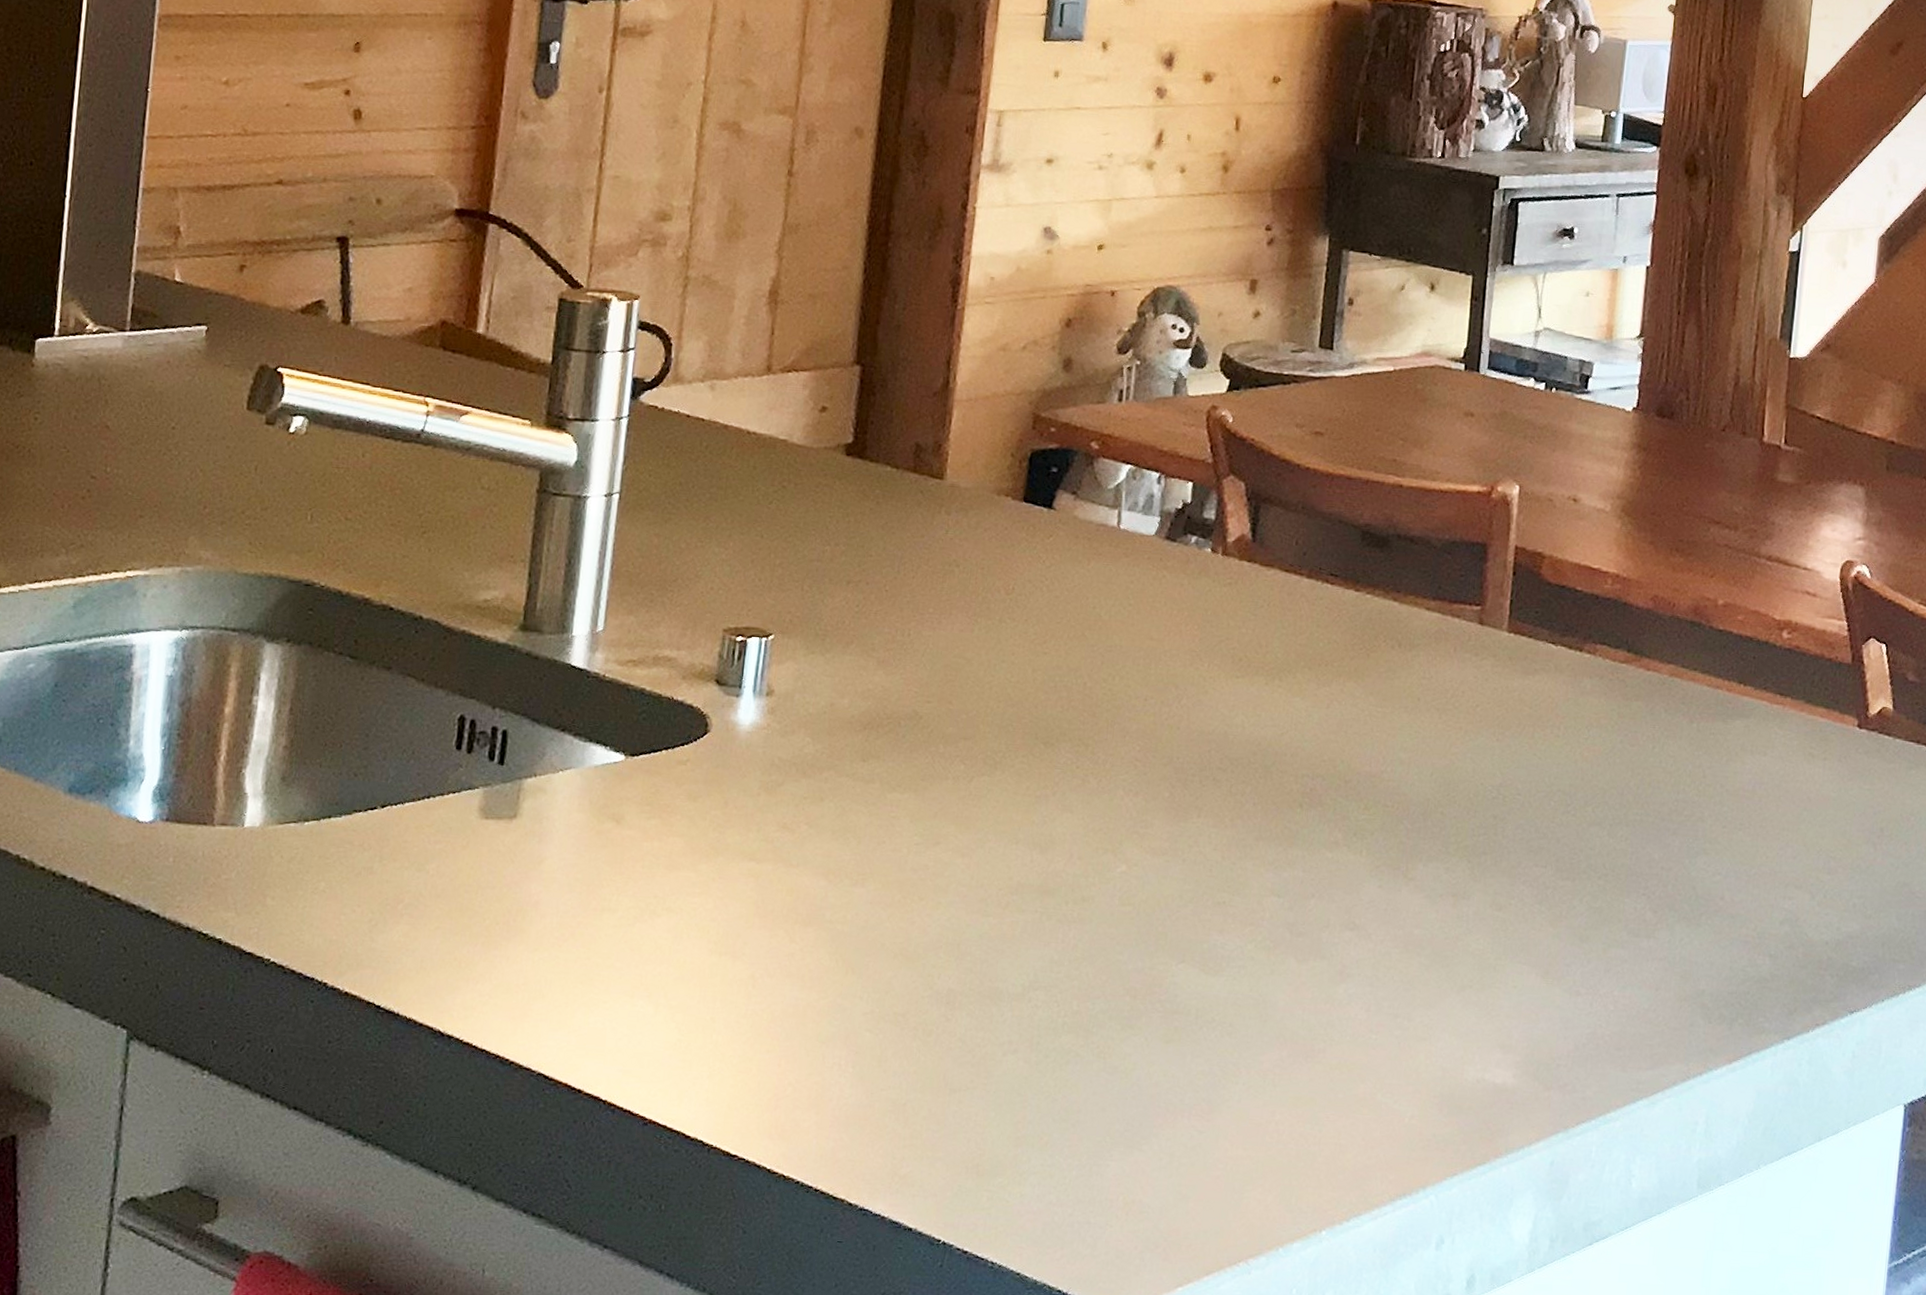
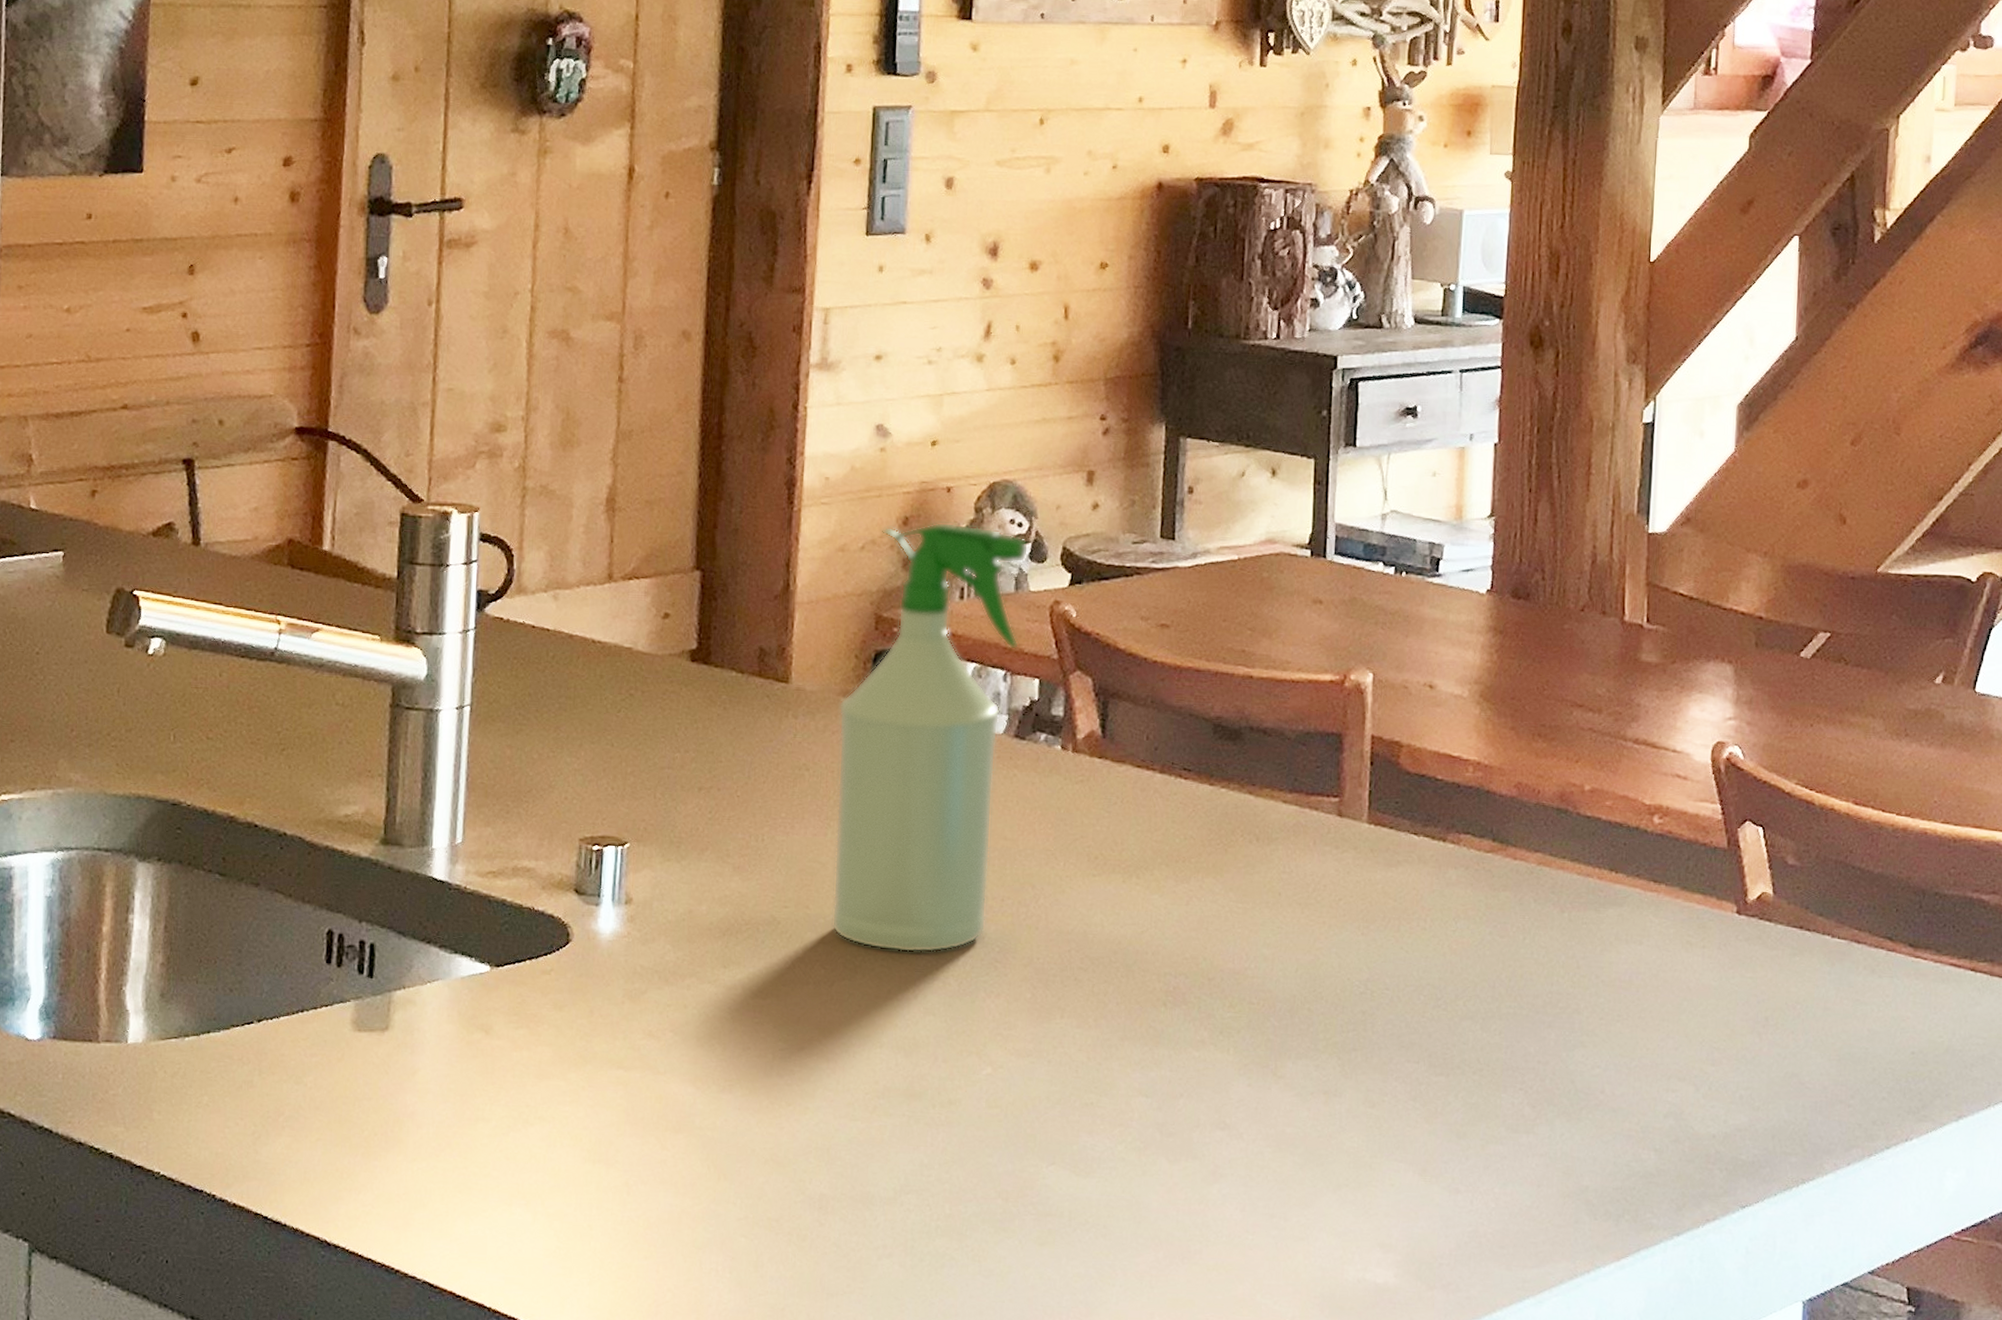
spray bottle: none [974,324,1190,751] -> present [831,522,1029,953]

